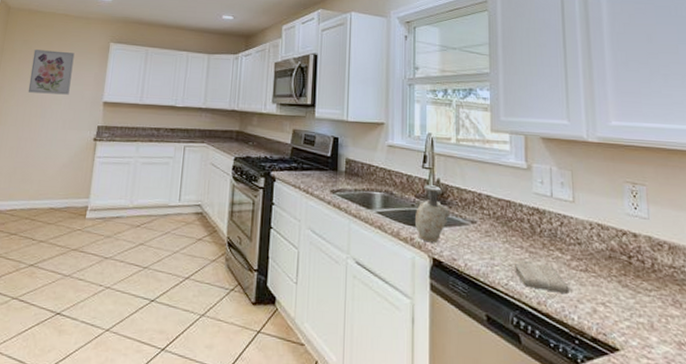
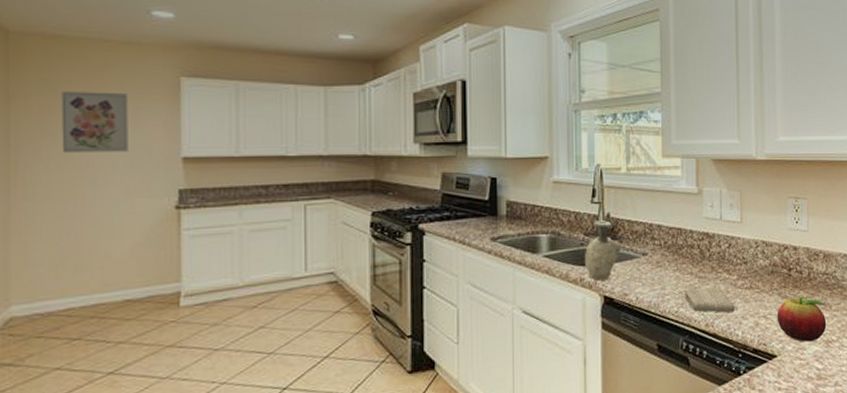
fruit: none [617,287,678,341] -> present [777,296,827,342]

